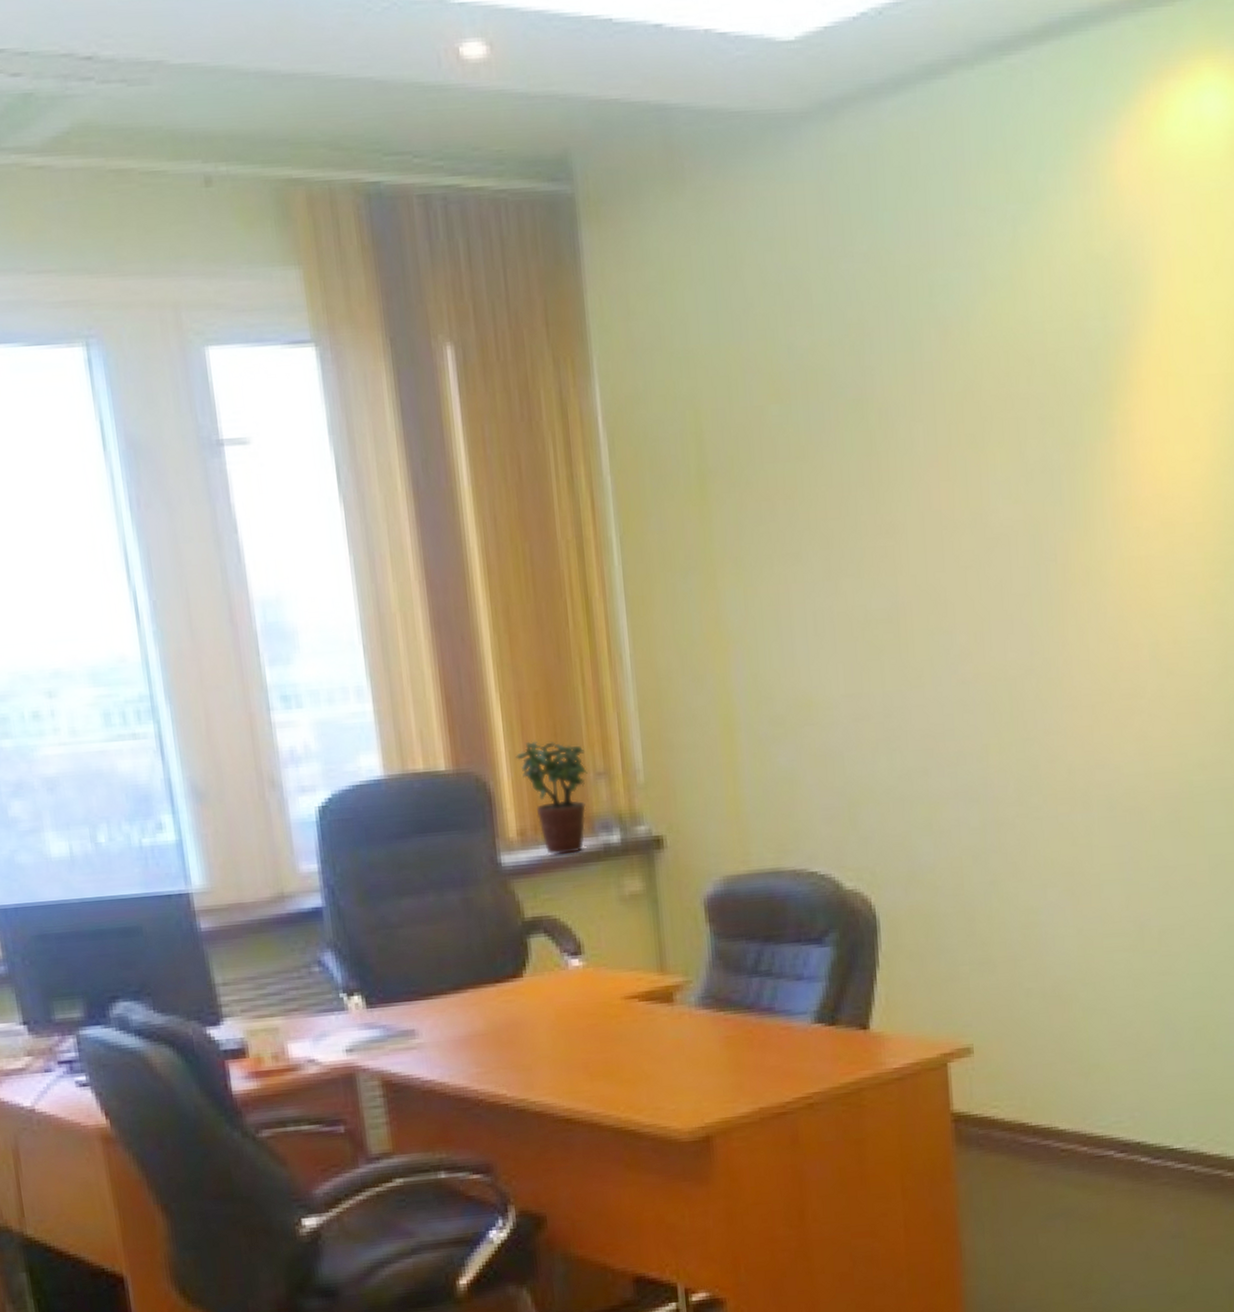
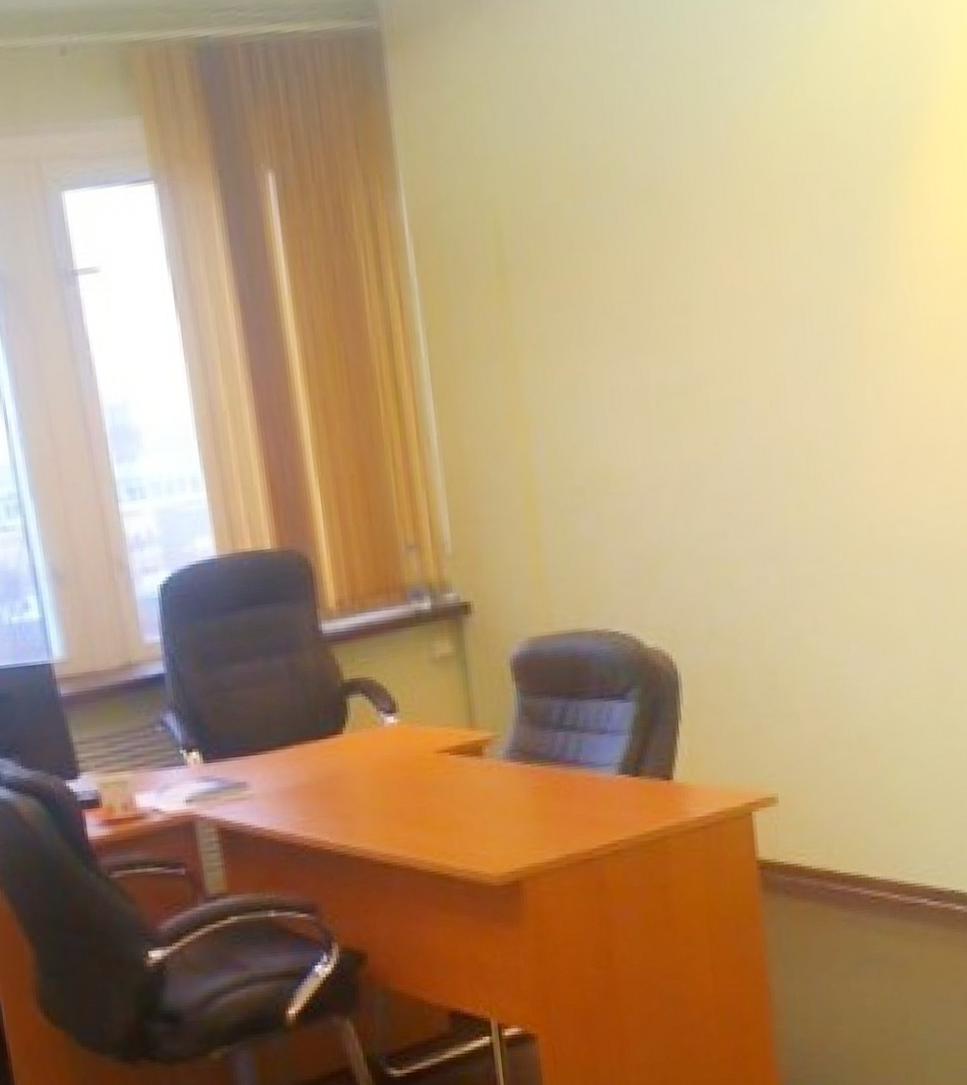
potted plant: present [516,741,588,856] -> none [334,519,400,623]

